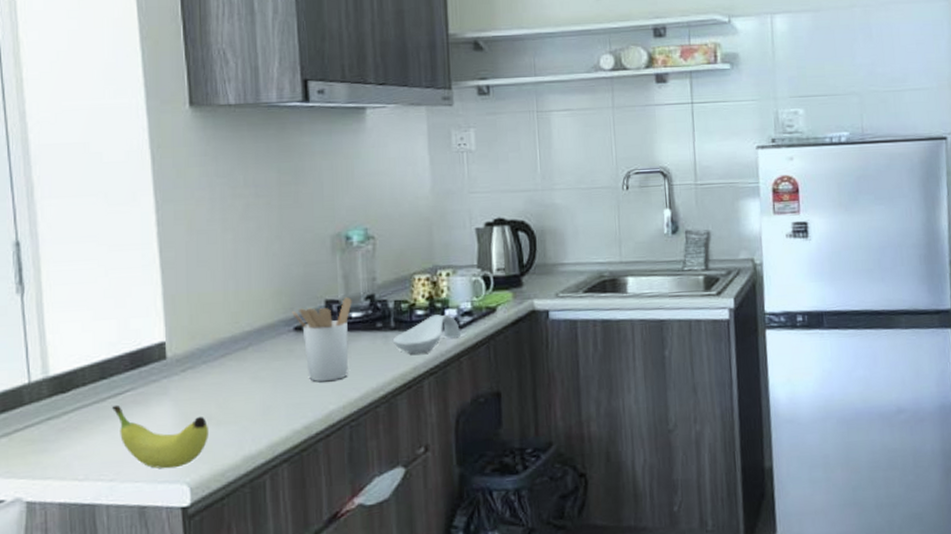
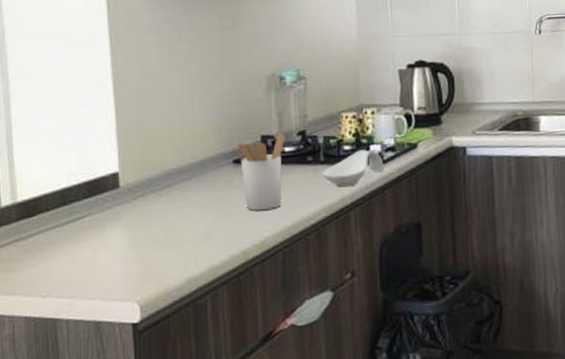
fruit: present [111,404,208,469] -> none [71,229,156,288]

